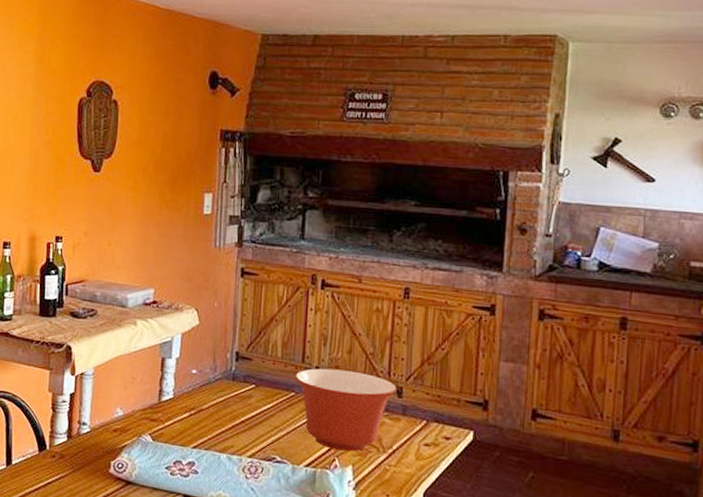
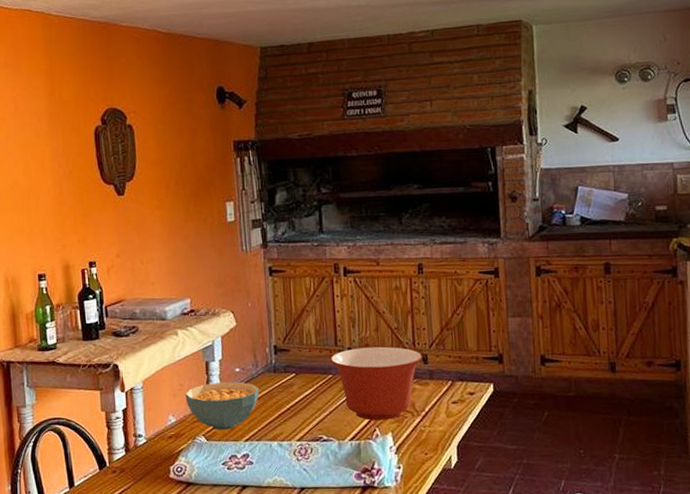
cereal bowl: none [136,380,215,433] -> present [185,381,259,430]

